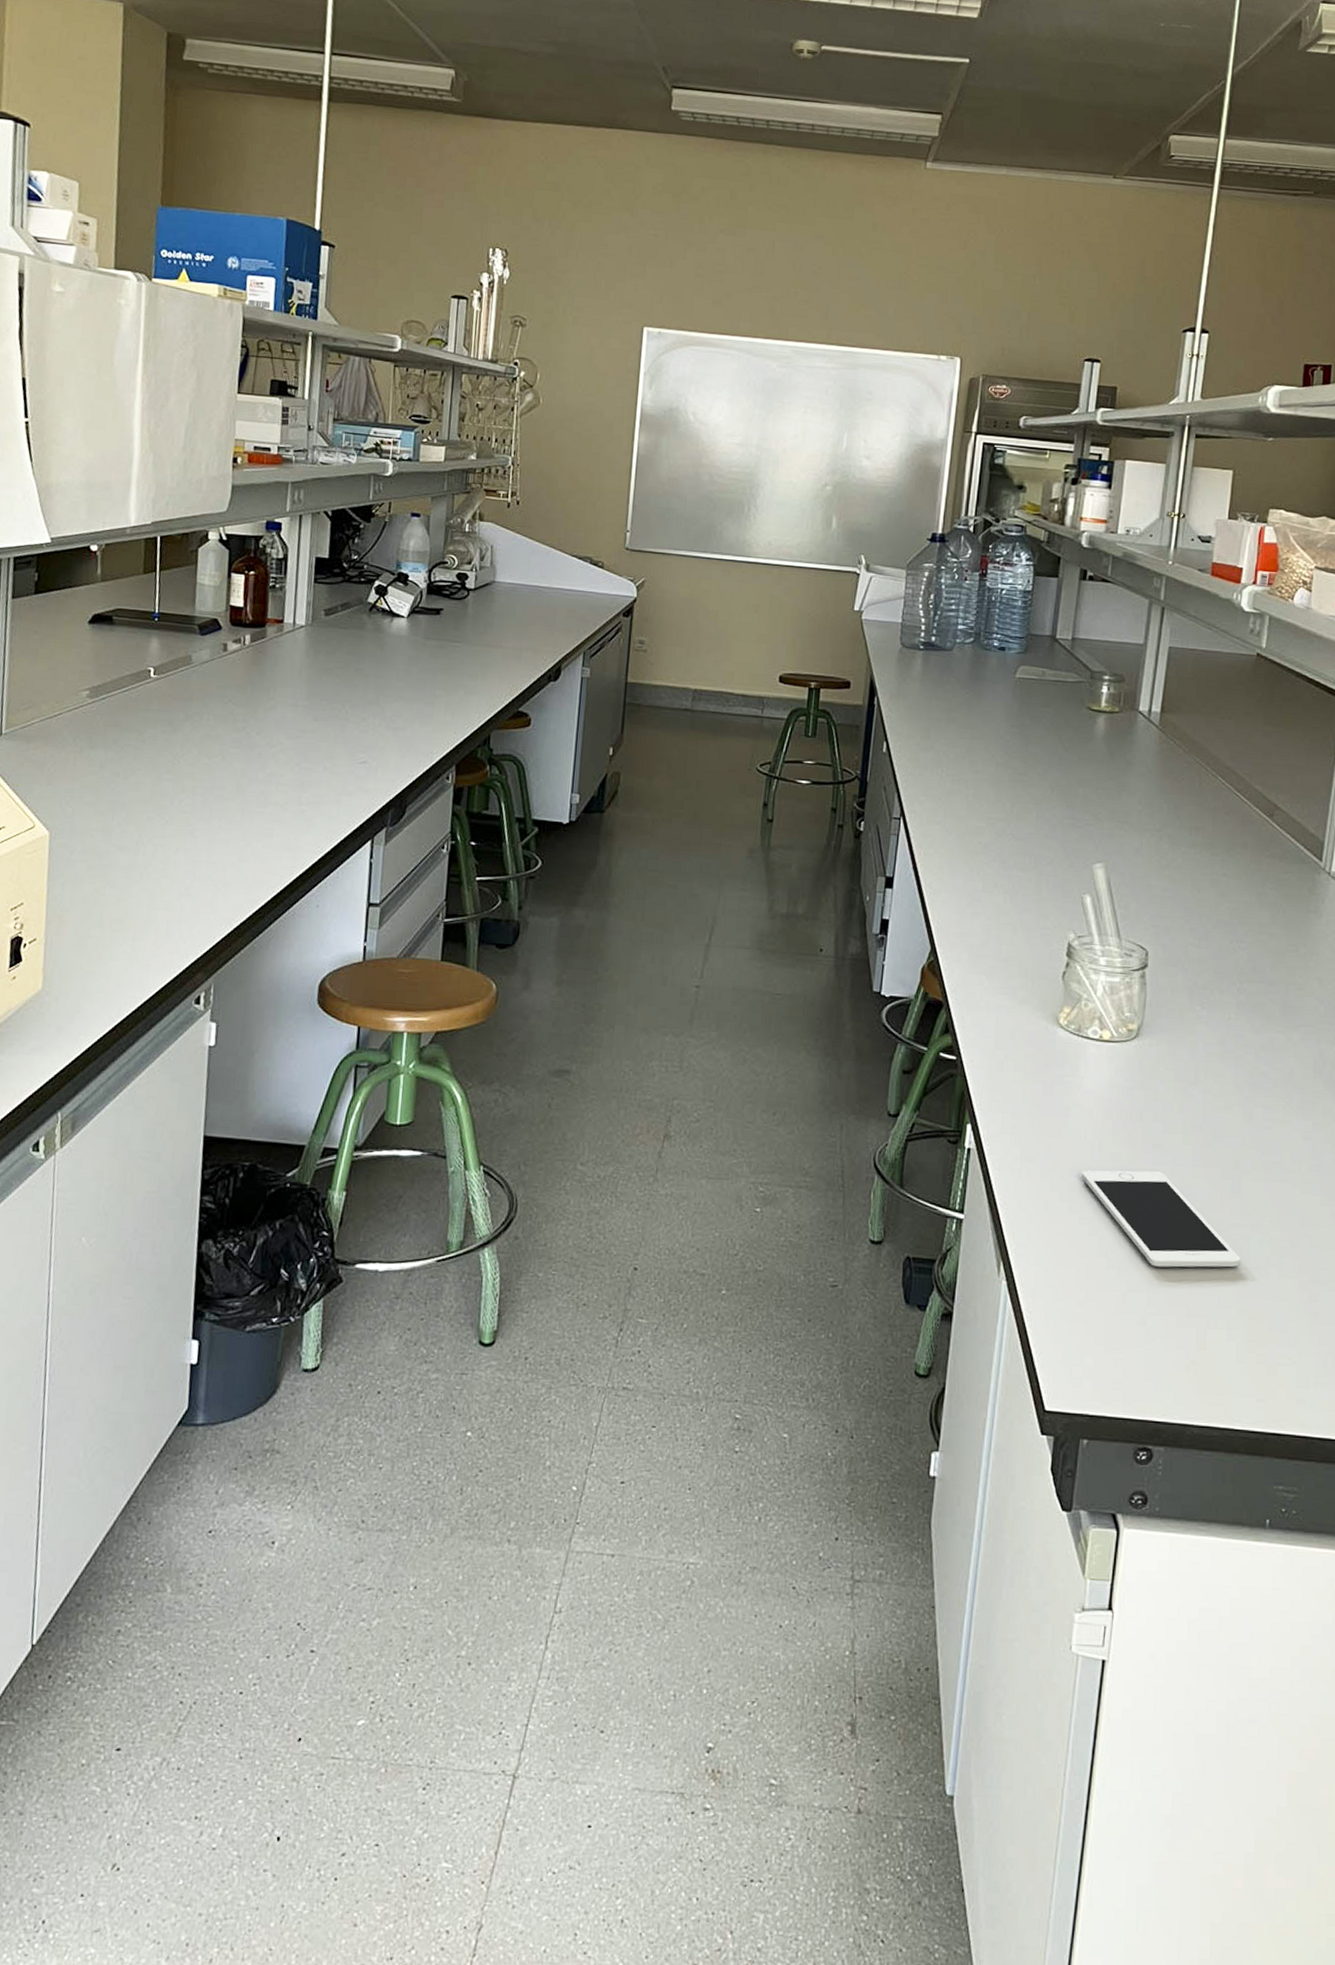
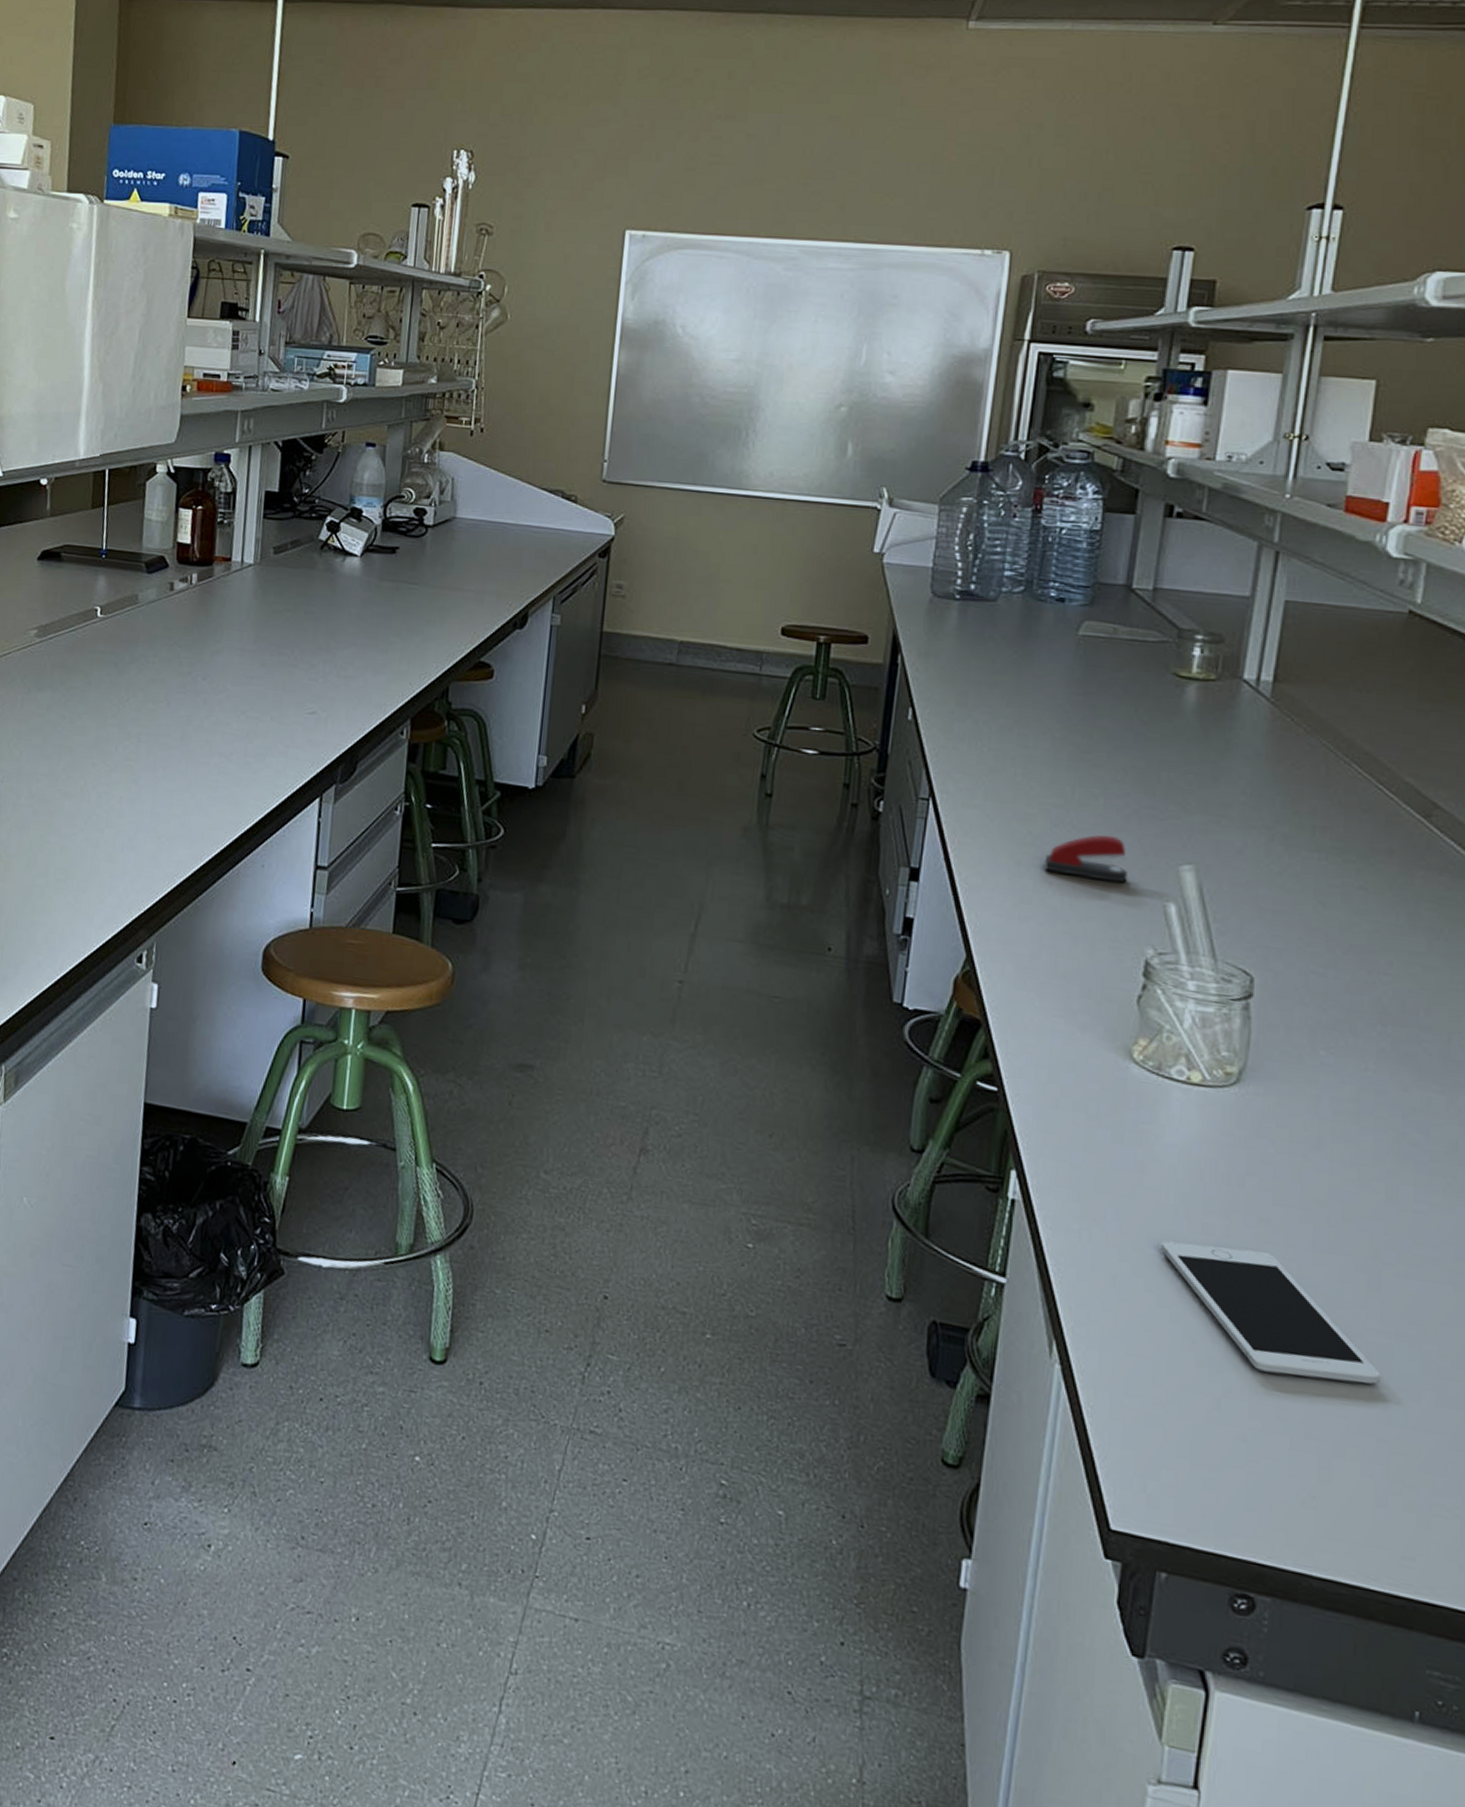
stapler: none [991,842,1055,881] -> present [1044,834,1129,883]

